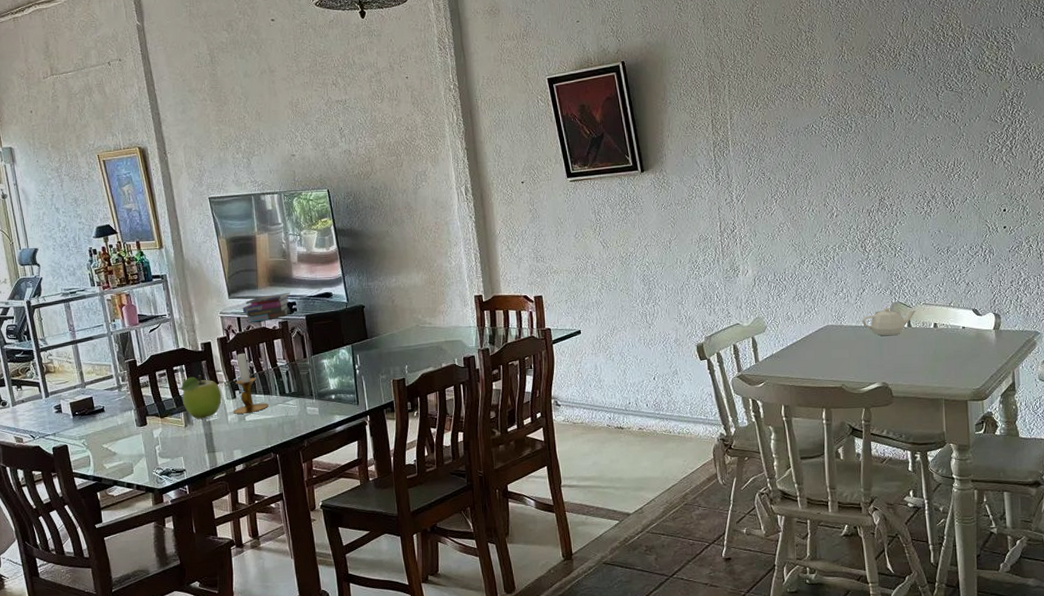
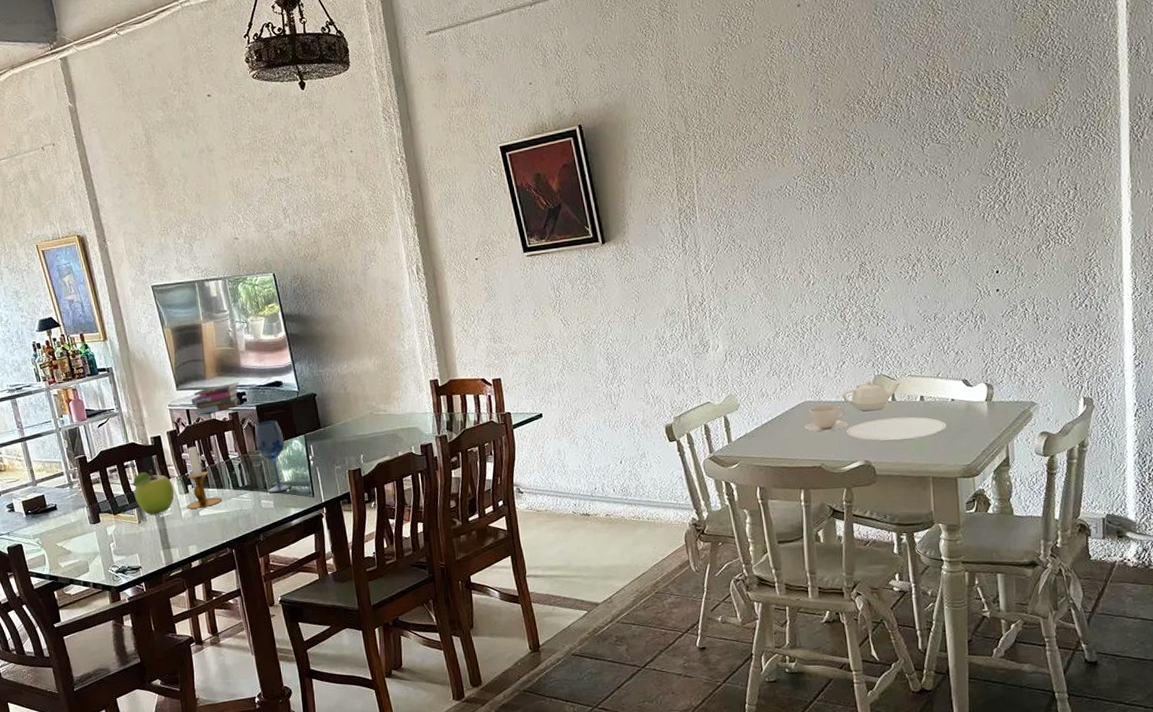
wineglass: none [303,330,337,400] -> present [254,420,292,493]
teacup: none [826,329,867,355] -> present [803,405,848,432]
plate: none [865,342,958,366] -> present [846,416,947,443]

